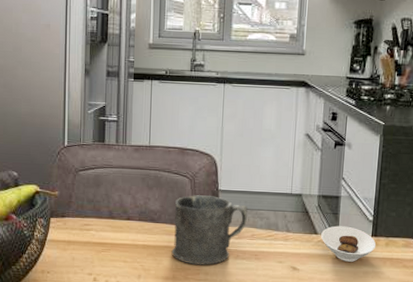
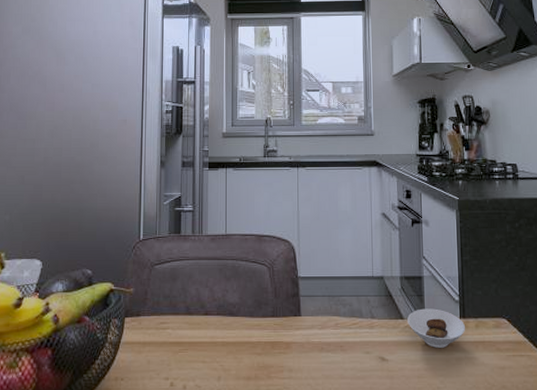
mug: present [171,195,248,265] -> none [252,284,329,361]

